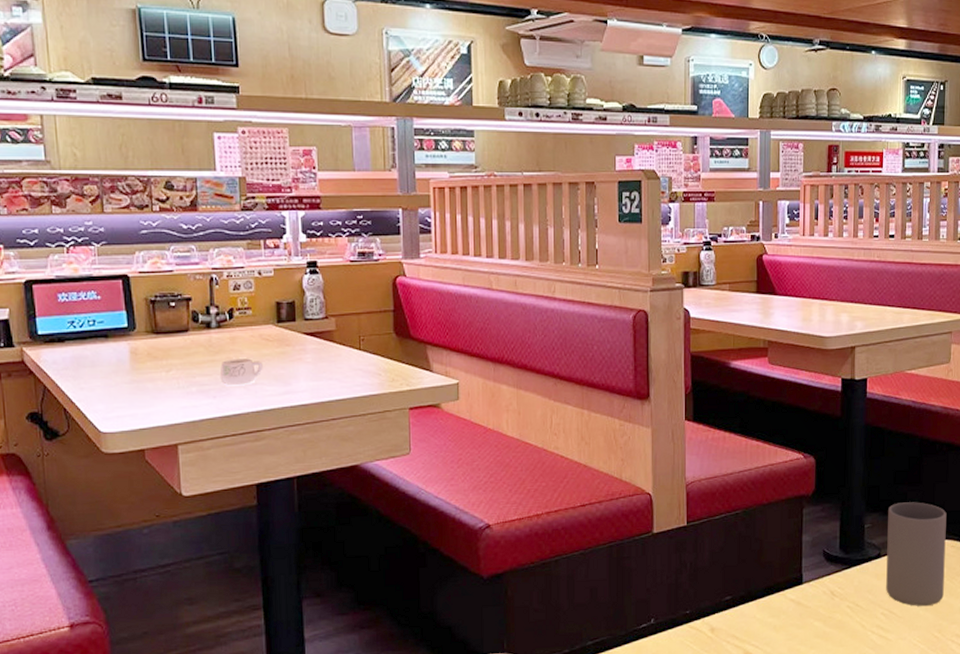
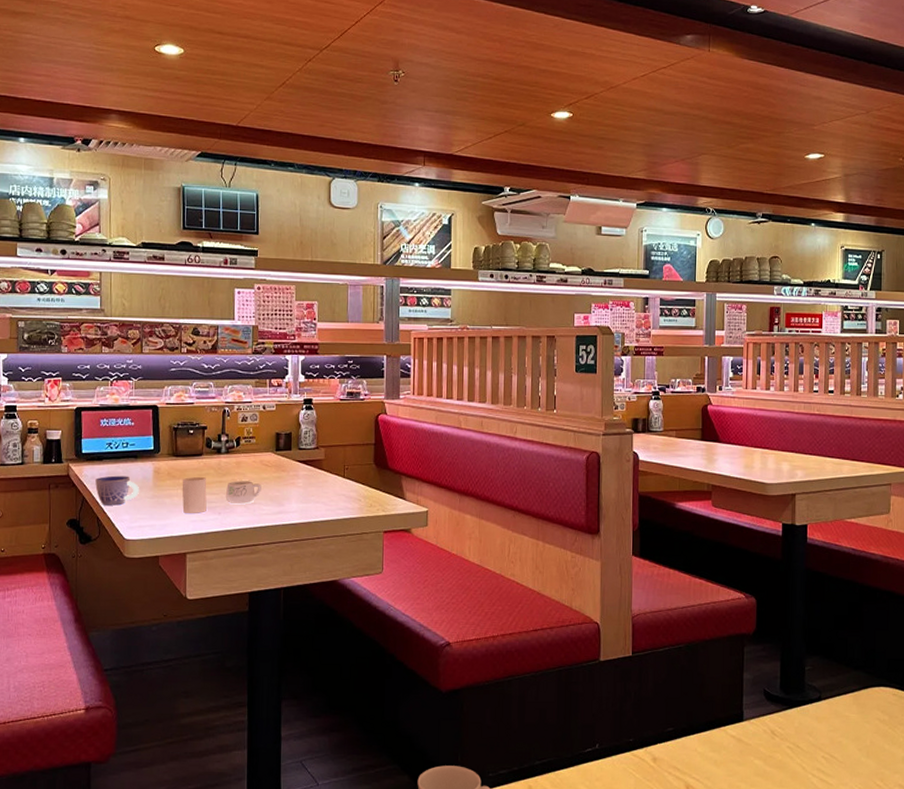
cup: none [58,359,114,394] -> present [95,475,139,506]
cup: none [166,357,198,400] -> present [182,477,207,514]
cup: present [886,502,947,607] -> none [827,647,888,754]

